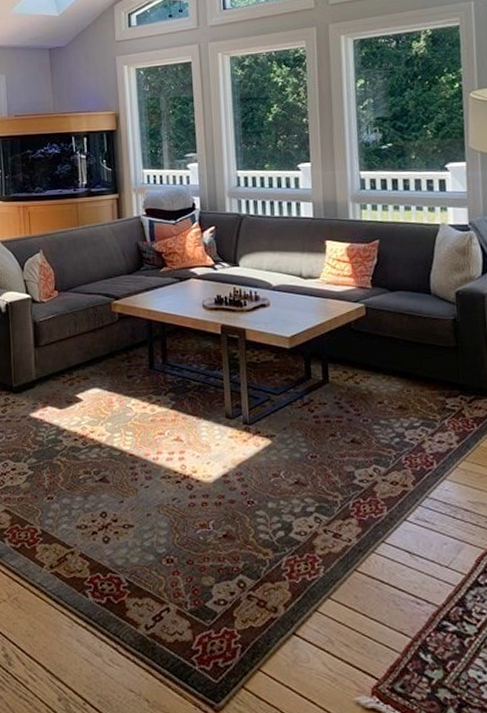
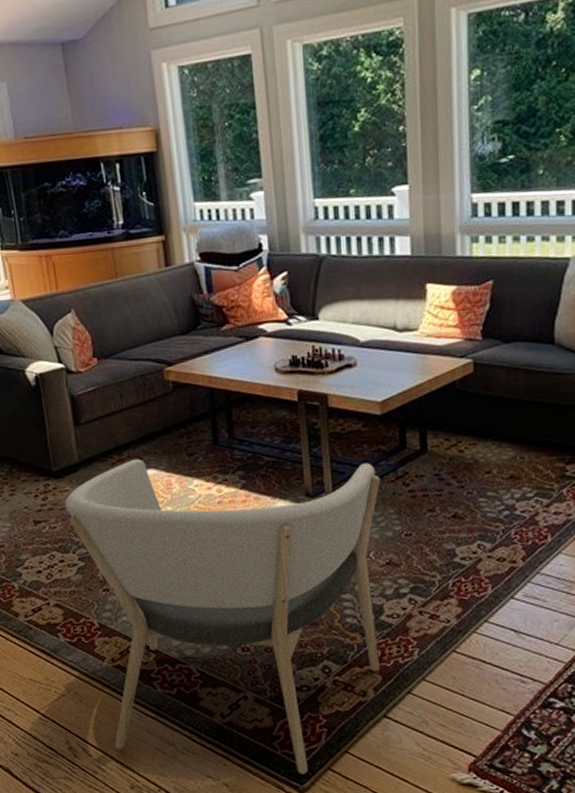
armchair: none [21,378,289,692] -> present [65,458,380,775]

